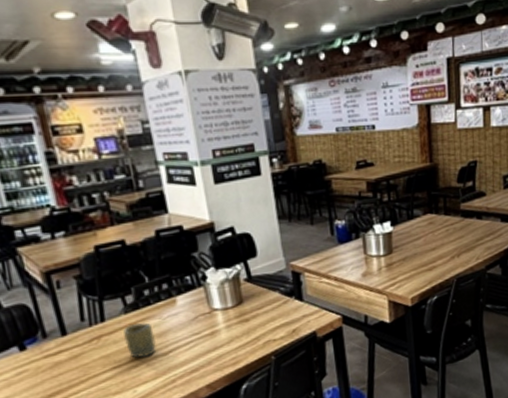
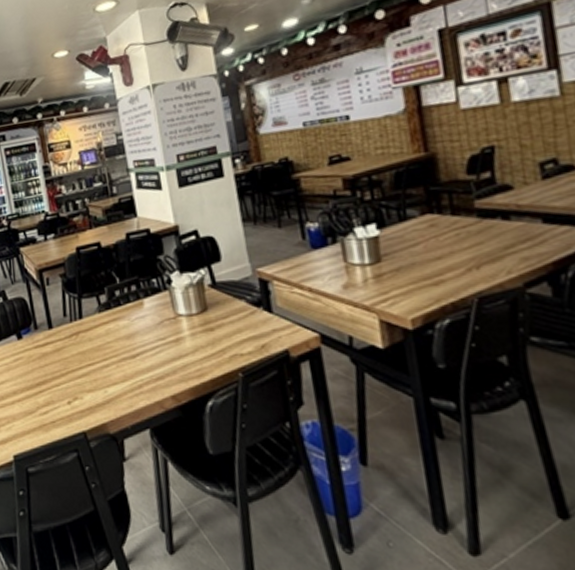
cup: present [123,322,156,358] -> none [97,323,125,359]

